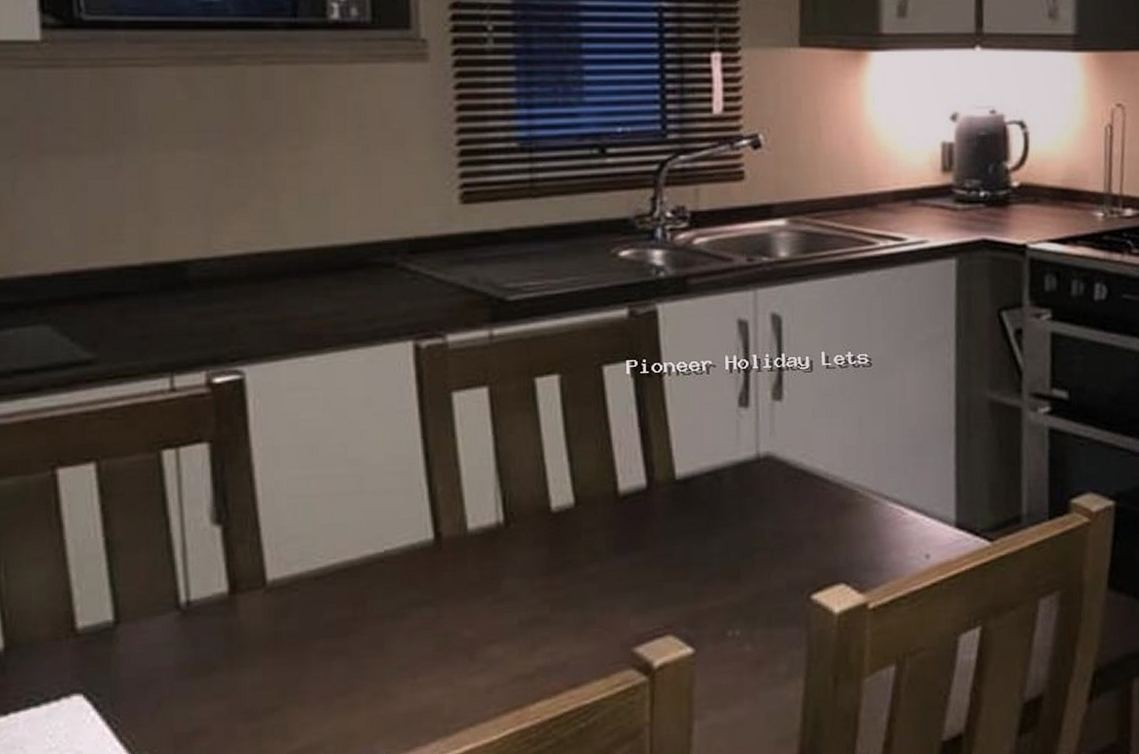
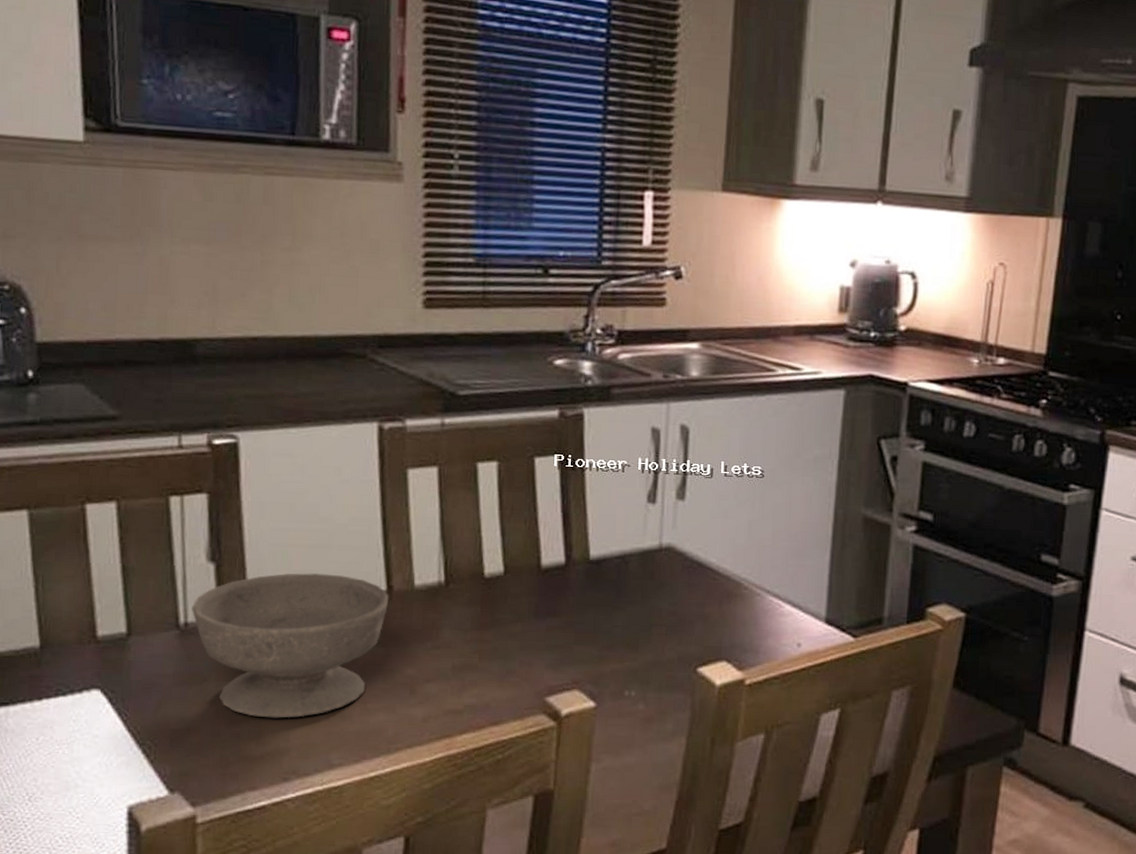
bowl: none [195,525,437,708] -> present [192,572,388,719]

